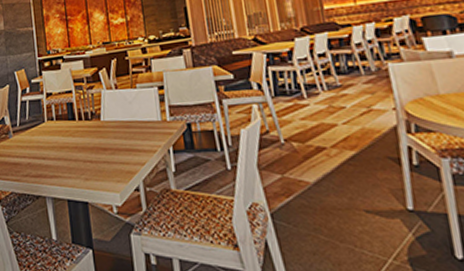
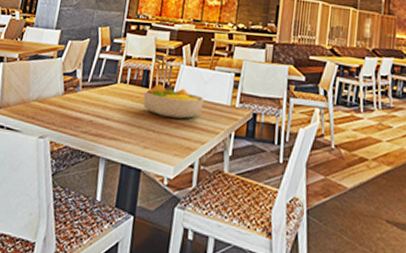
fruit bowl: none [71,113,134,145] -> present [143,83,205,119]

